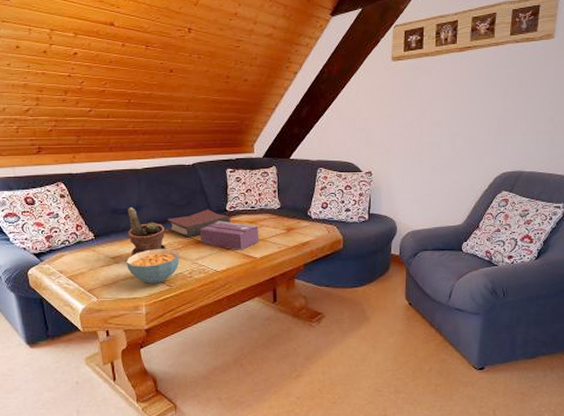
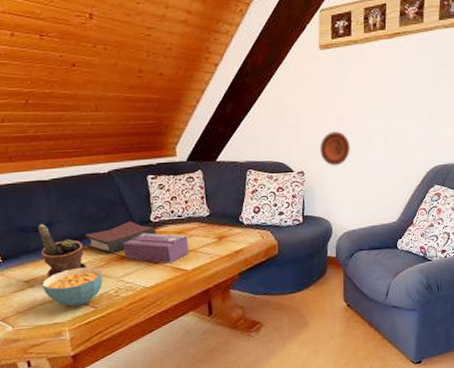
decorative plate: none [388,136,418,168] -> present [319,131,350,166]

